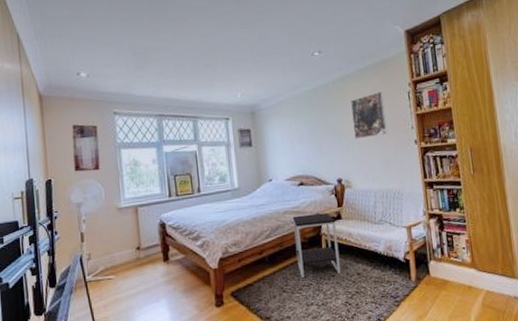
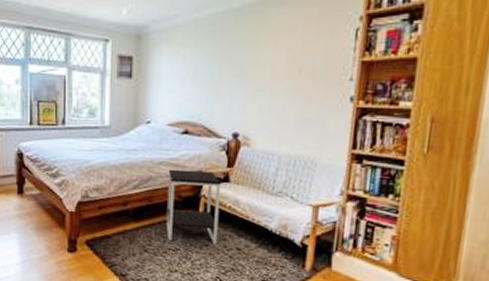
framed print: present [351,92,388,139] -> none [266,25,319,86]

